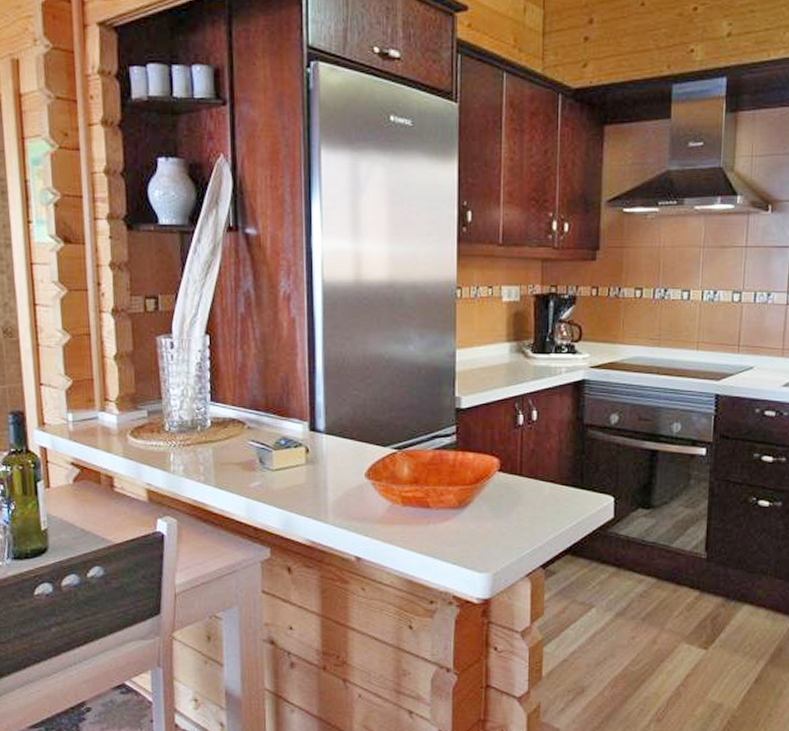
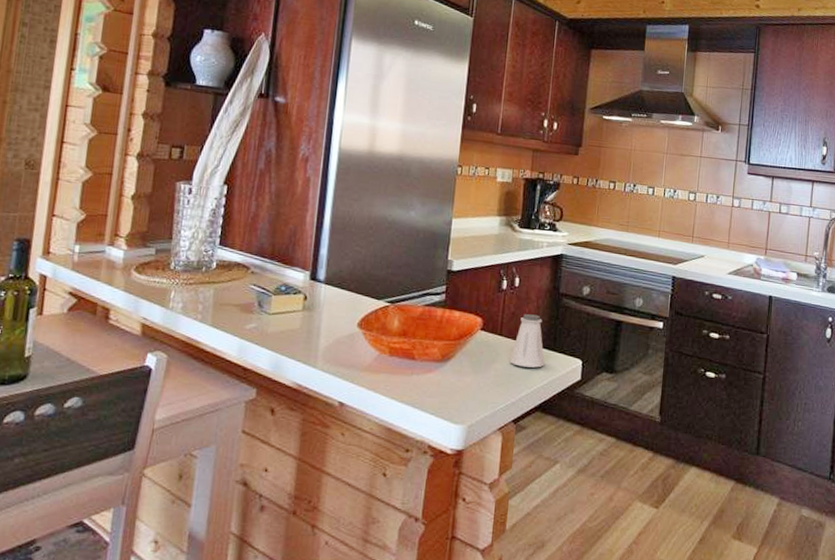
saltshaker: none [533,450,572,508] -> present [509,314,545,368]

